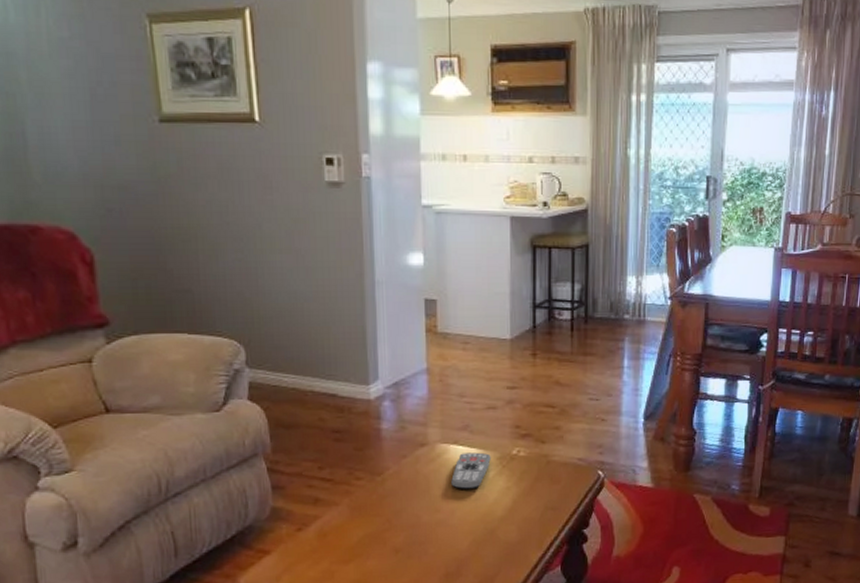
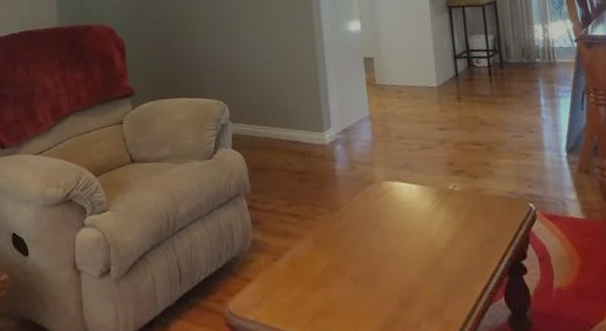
remote control: present [451,452,491,490] -> none [397,188,430,223]

